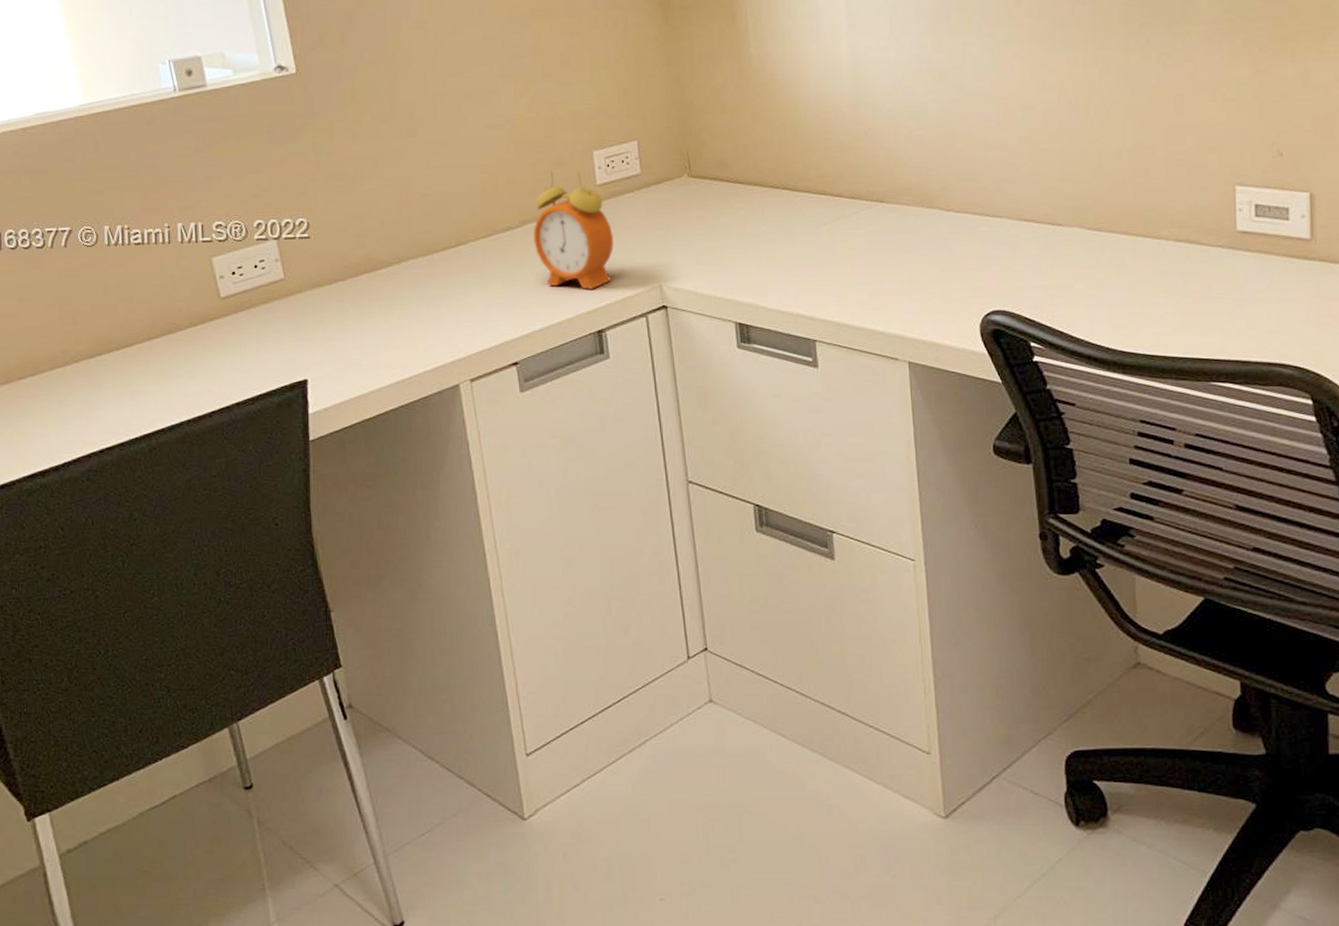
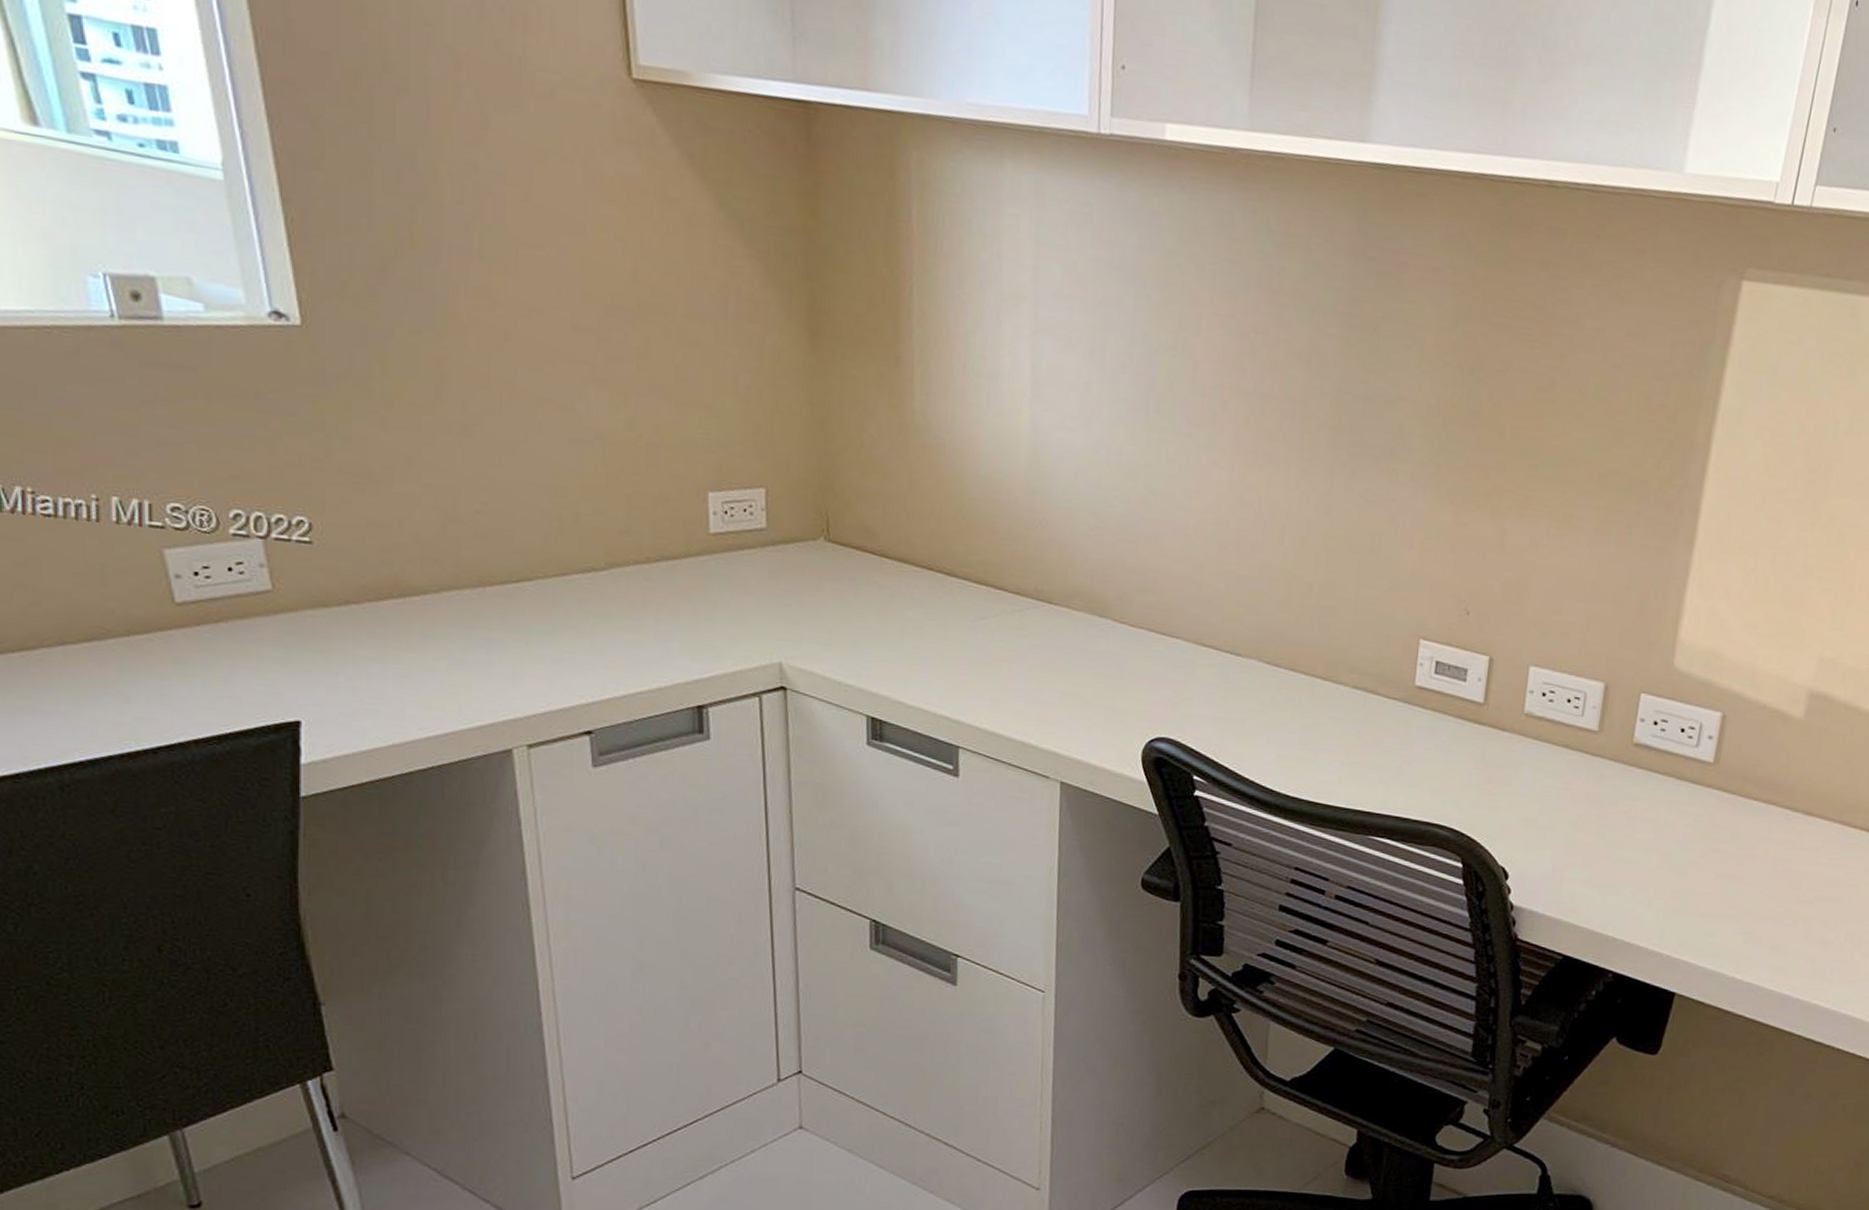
alarm clock: present [533,170,615,289] -> none [623,507,727,657]

